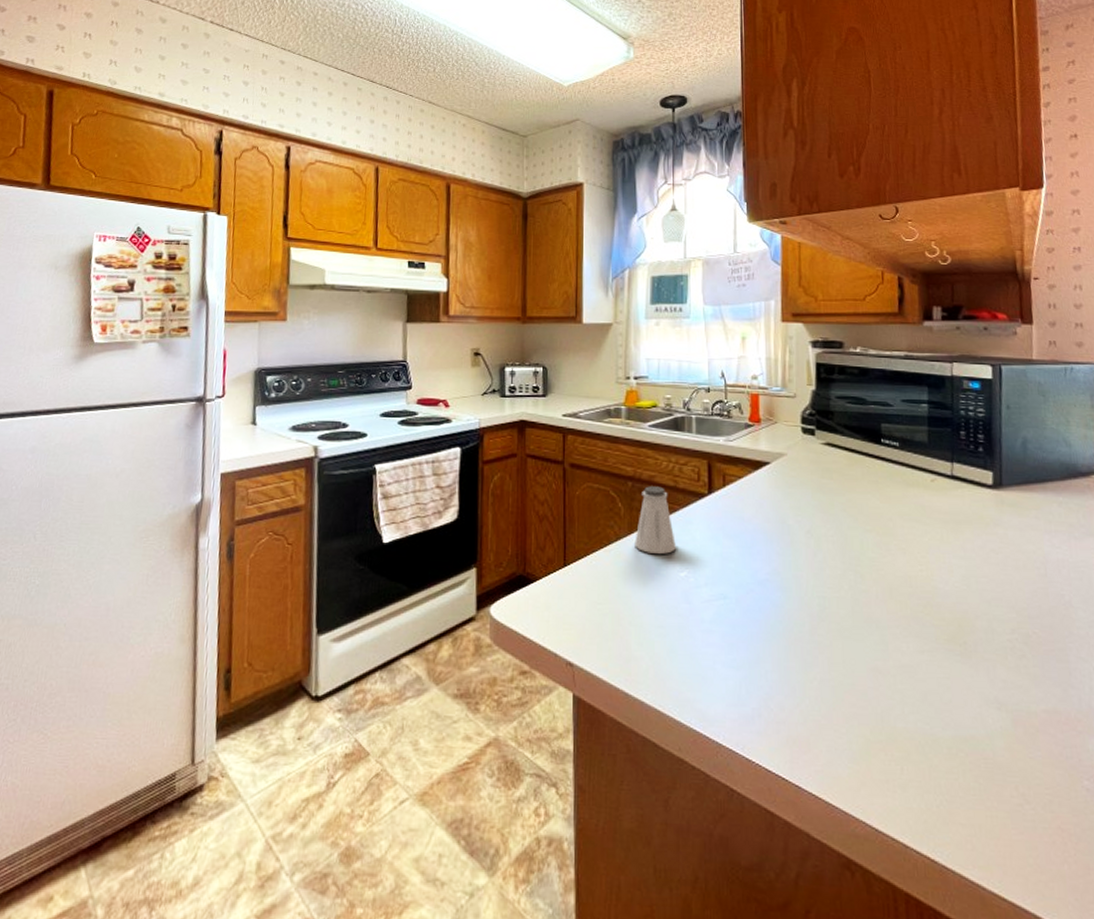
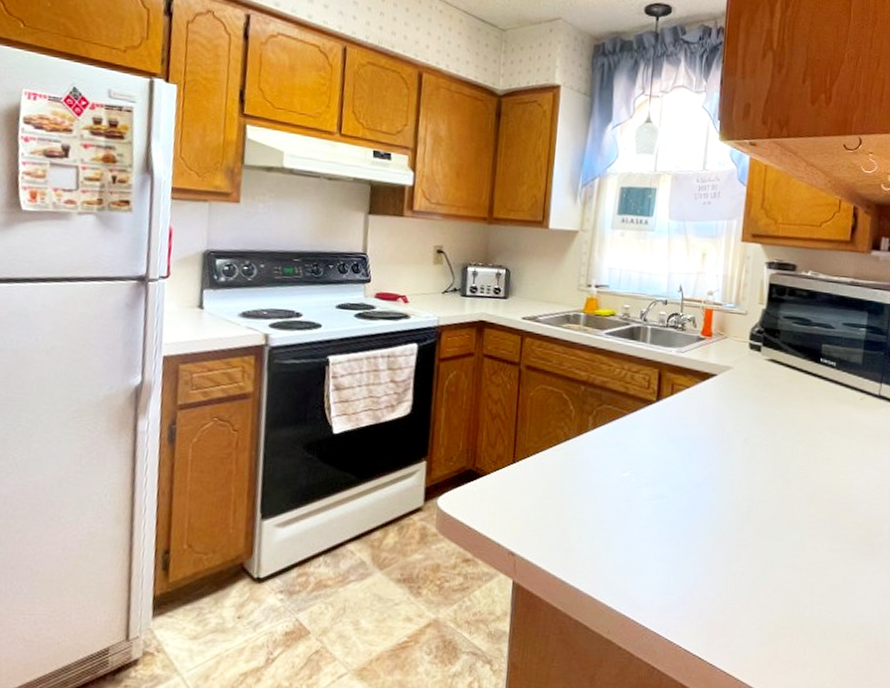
saltshaker: present [635,486,676,554] -> none [582,391,622,455]

